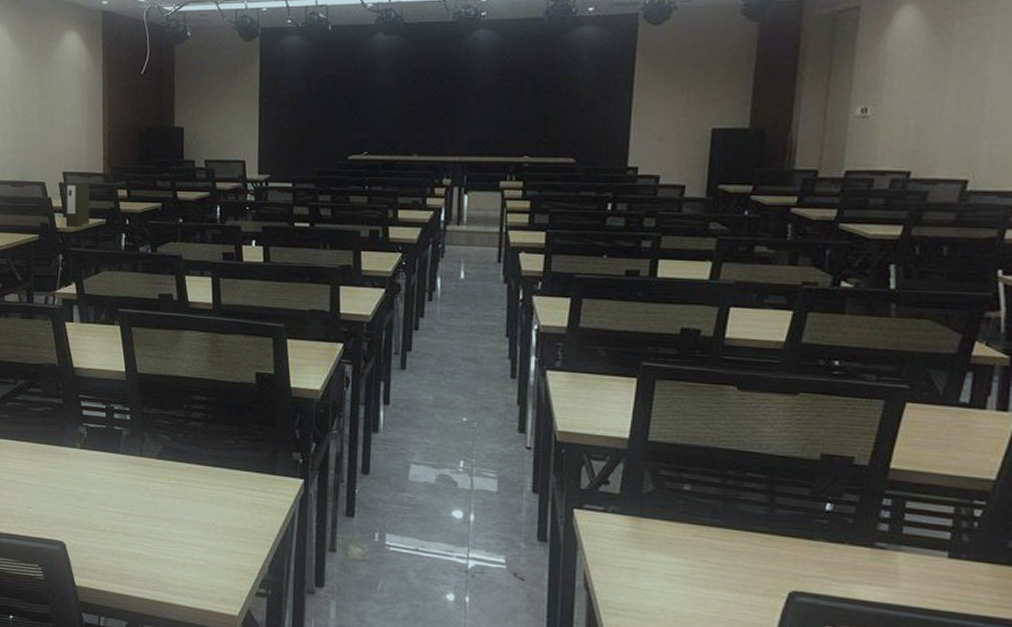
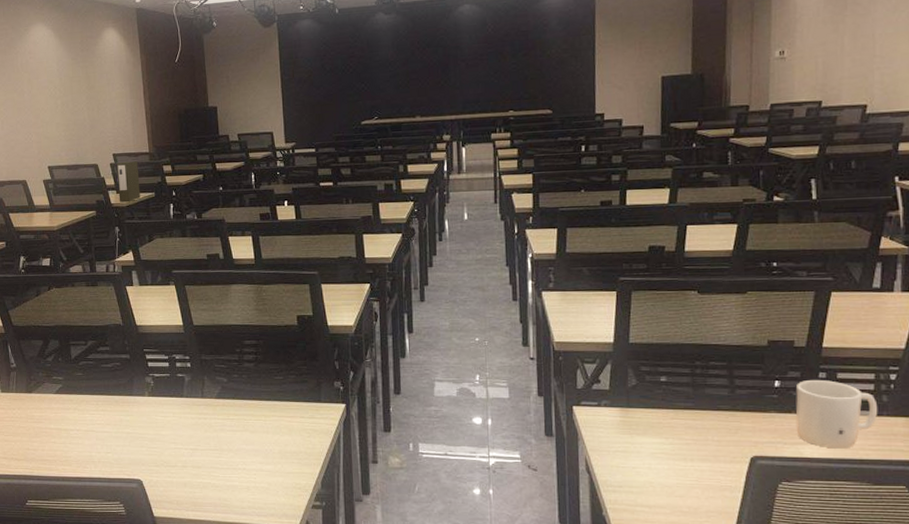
mug: none [848,505,956,594] -> present [795,379,878,449]

